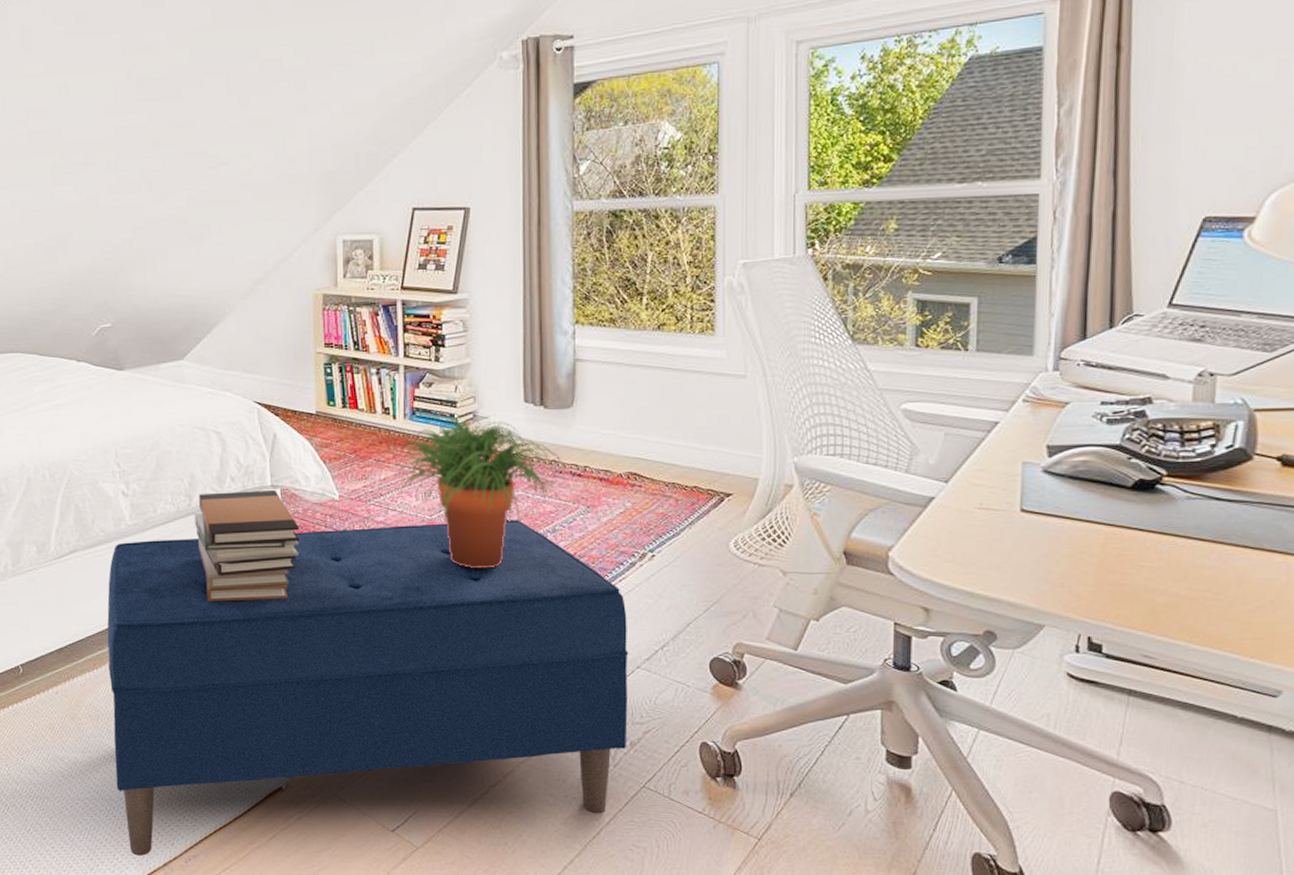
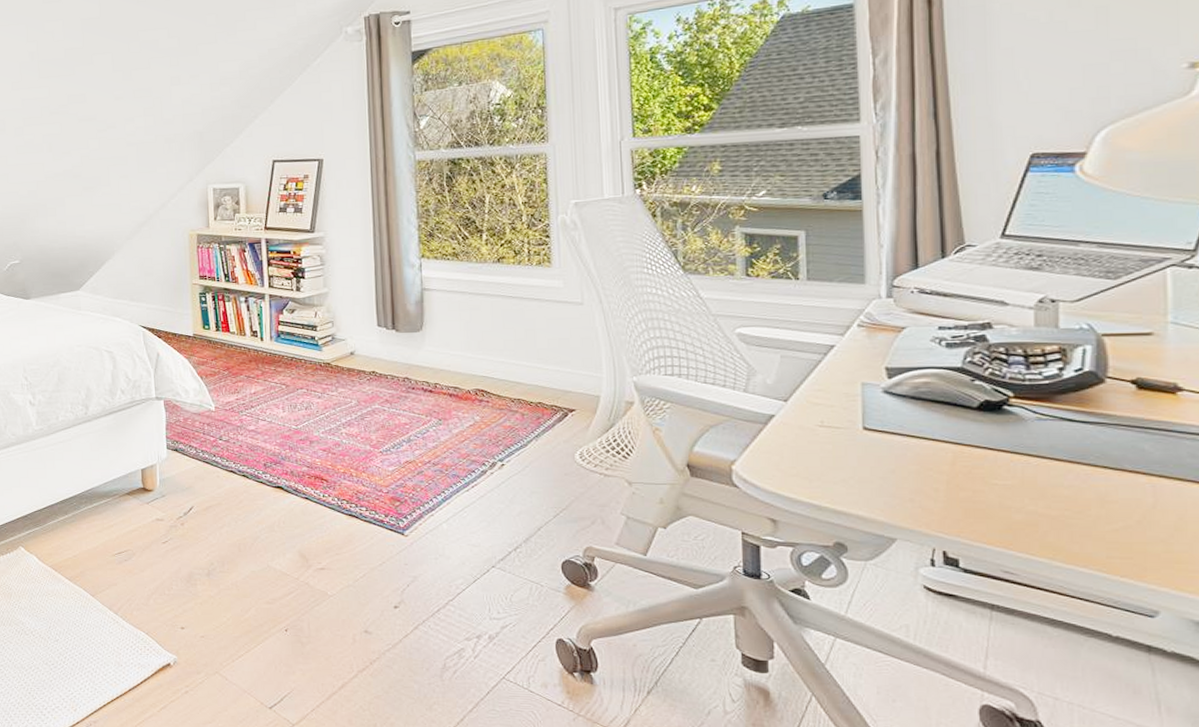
bench: present [107,520,629,856] -> none [18,430,486,719]
book stack: present [194,490,300,602] -> none [91,402,182,498]
potted plant: present [397,418,566,569] -> none [265,340,418,473]

